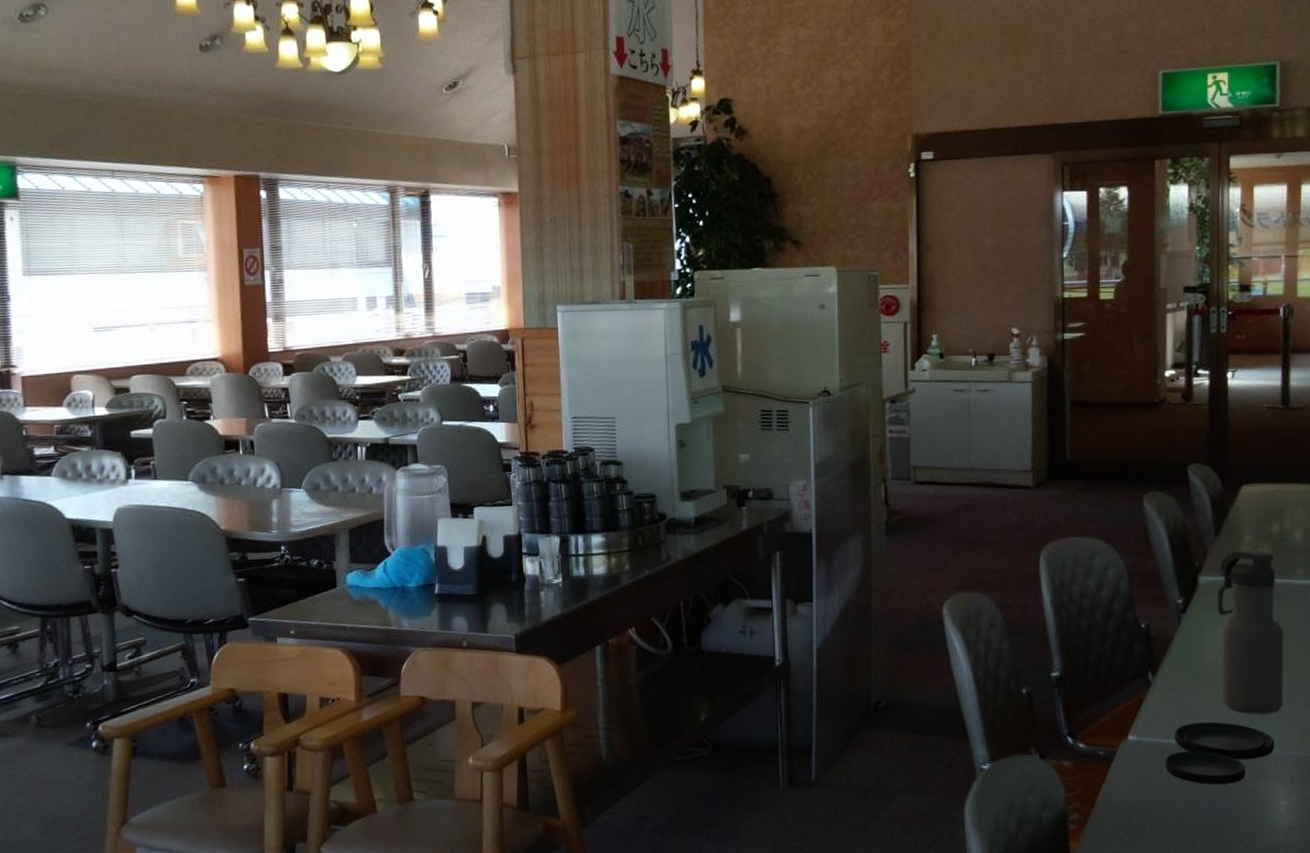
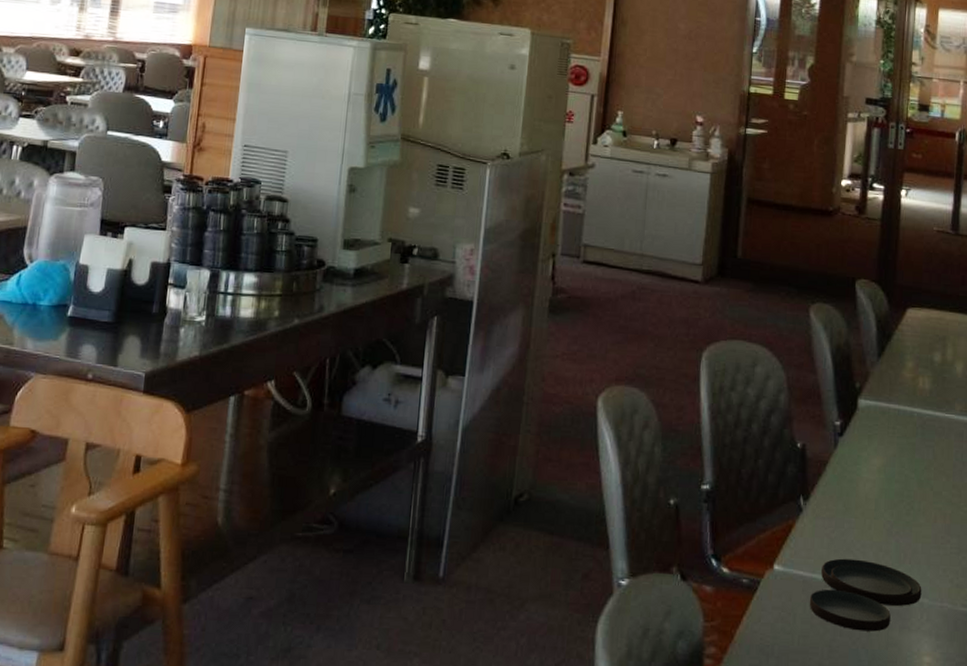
water bottle: present [1217,548,1284,714] -> none [872,375,939,557]

